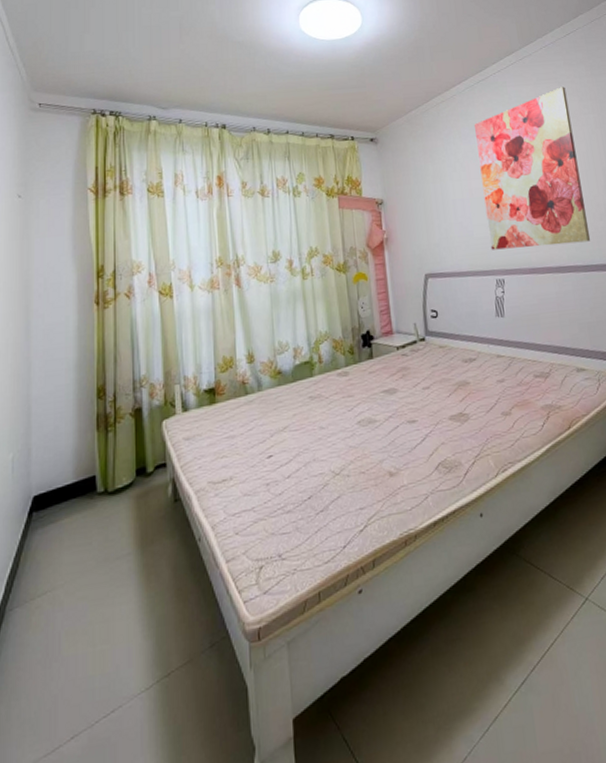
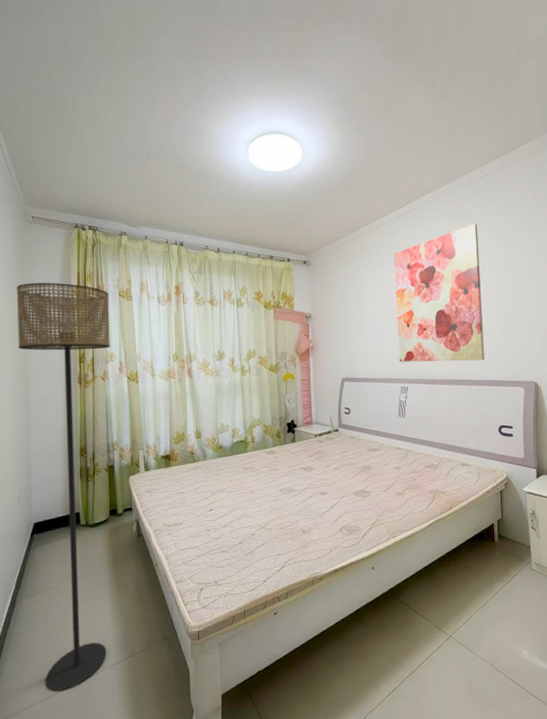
floor lamp: none [17,180,137,744] -> present [16,282,110,692]

